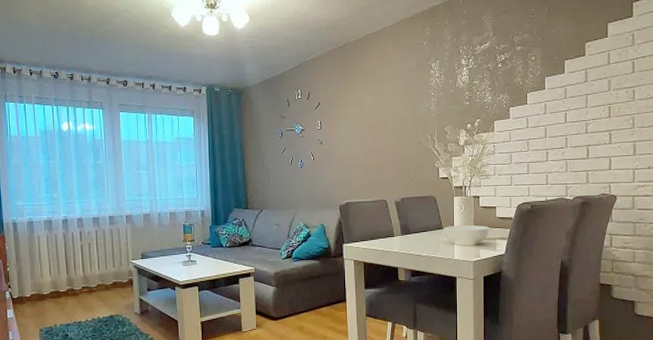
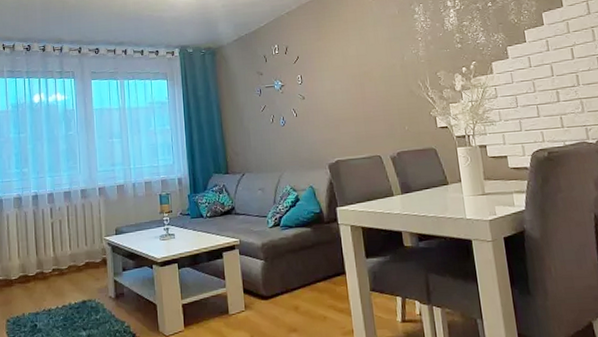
bowl: present [443,225,490,246] -> none [449,178,504,203]

